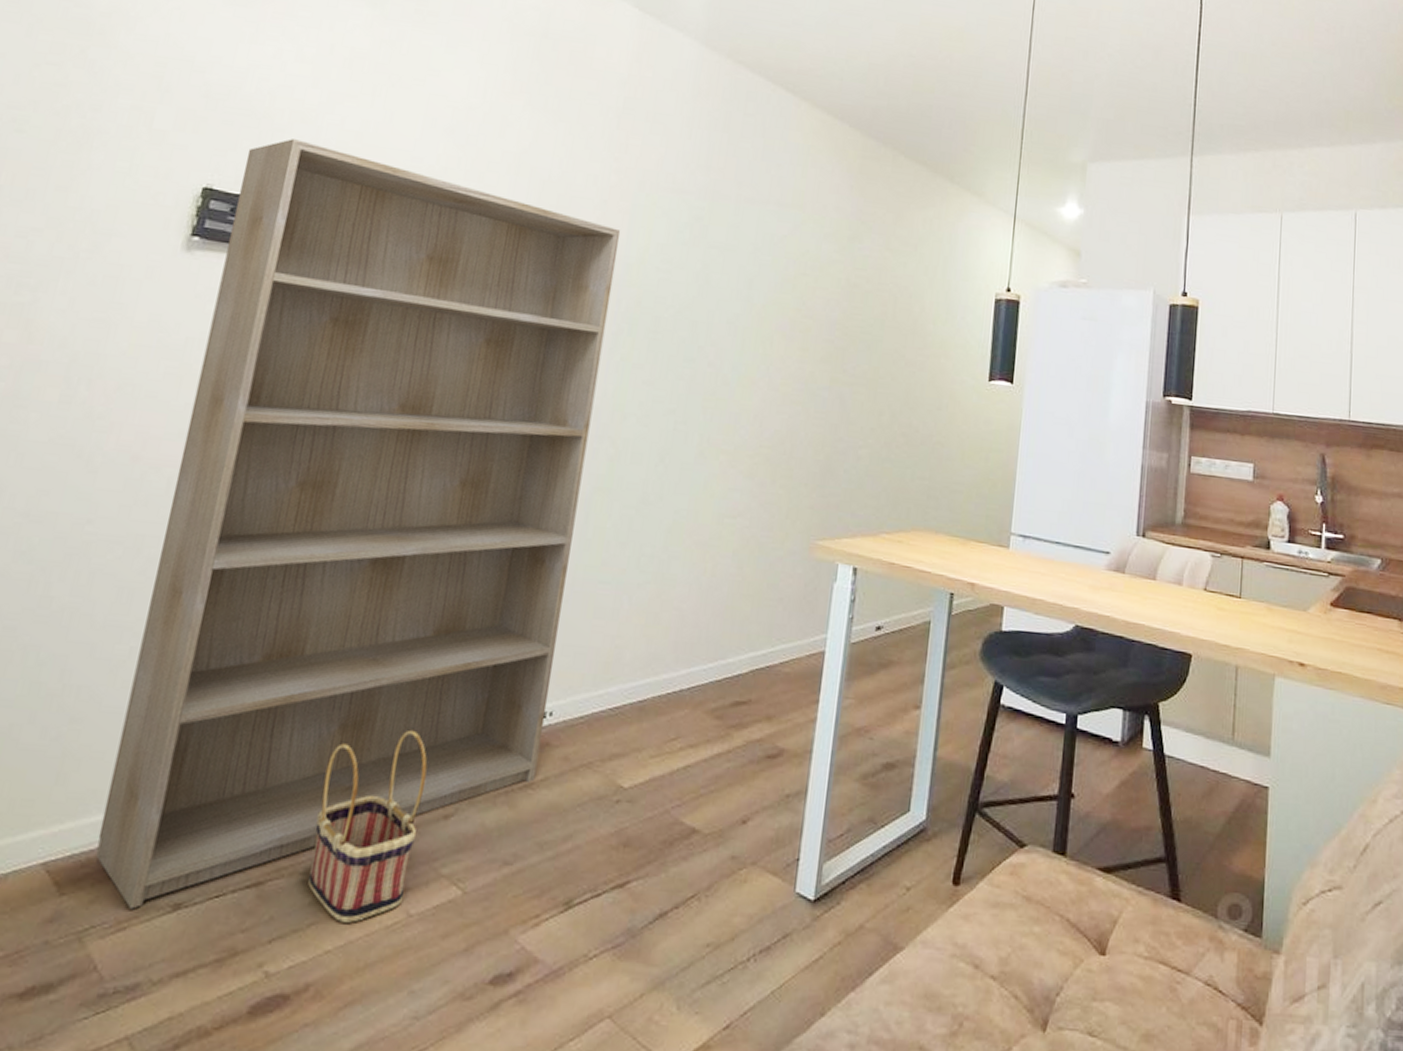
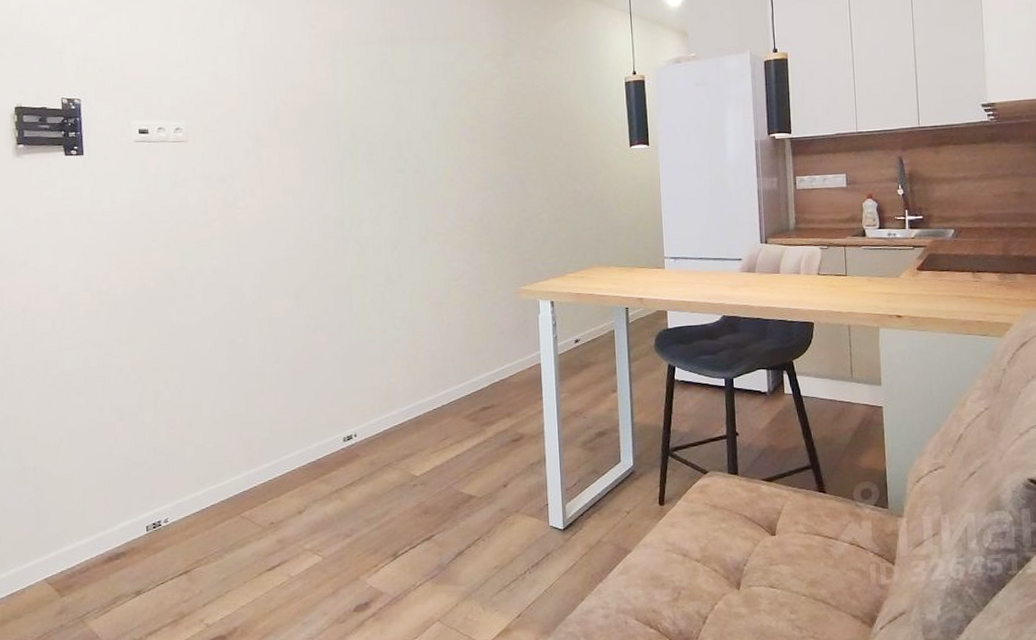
bookshelf: present [95,139,621,910] -> none [39,57,355,599]
basket: present [307,729,428,923] -> none [212,460,284,588]

